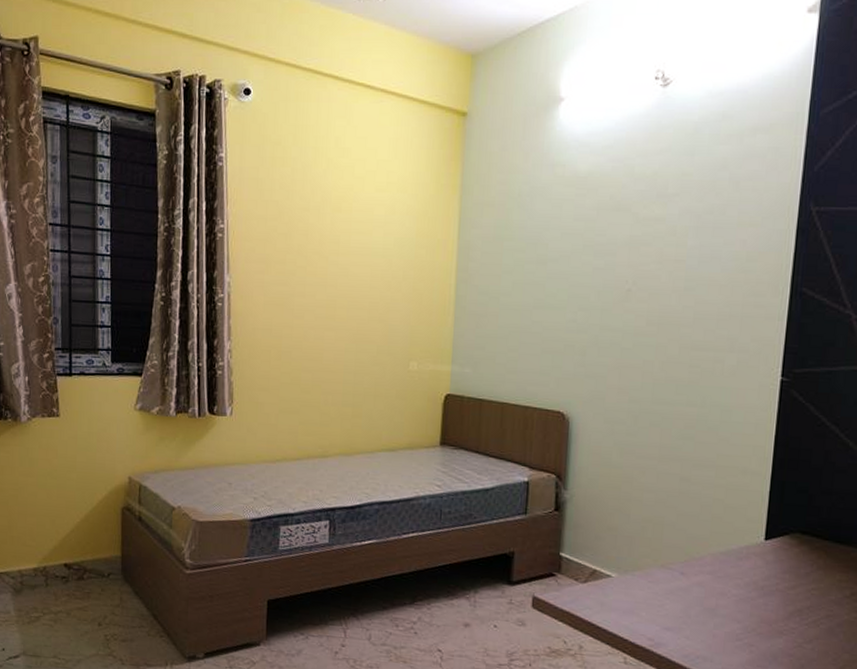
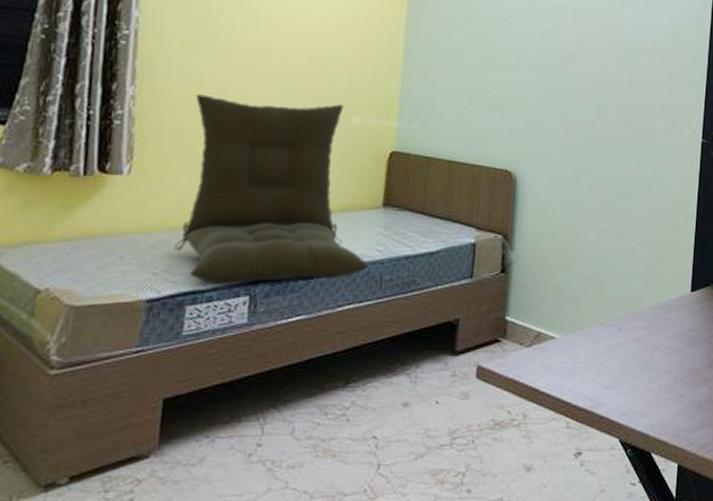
seat cushion: none [269,346,431,510] -> present [174,94,370,285]

